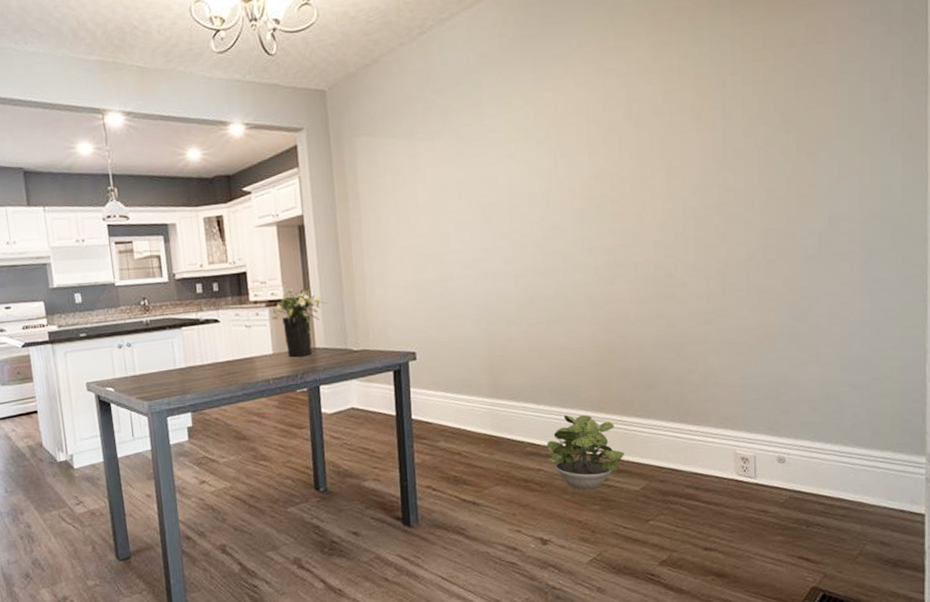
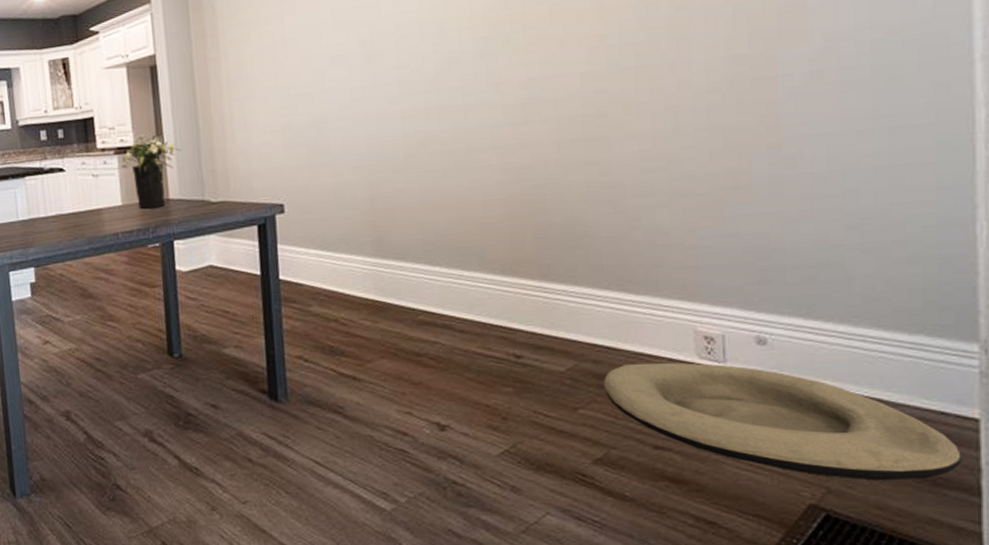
potted plant: present [547,415,624,490] -> none [444,278,544,369]
dog bed: none [668,479,913,566] -> present [603,362,962,481]

